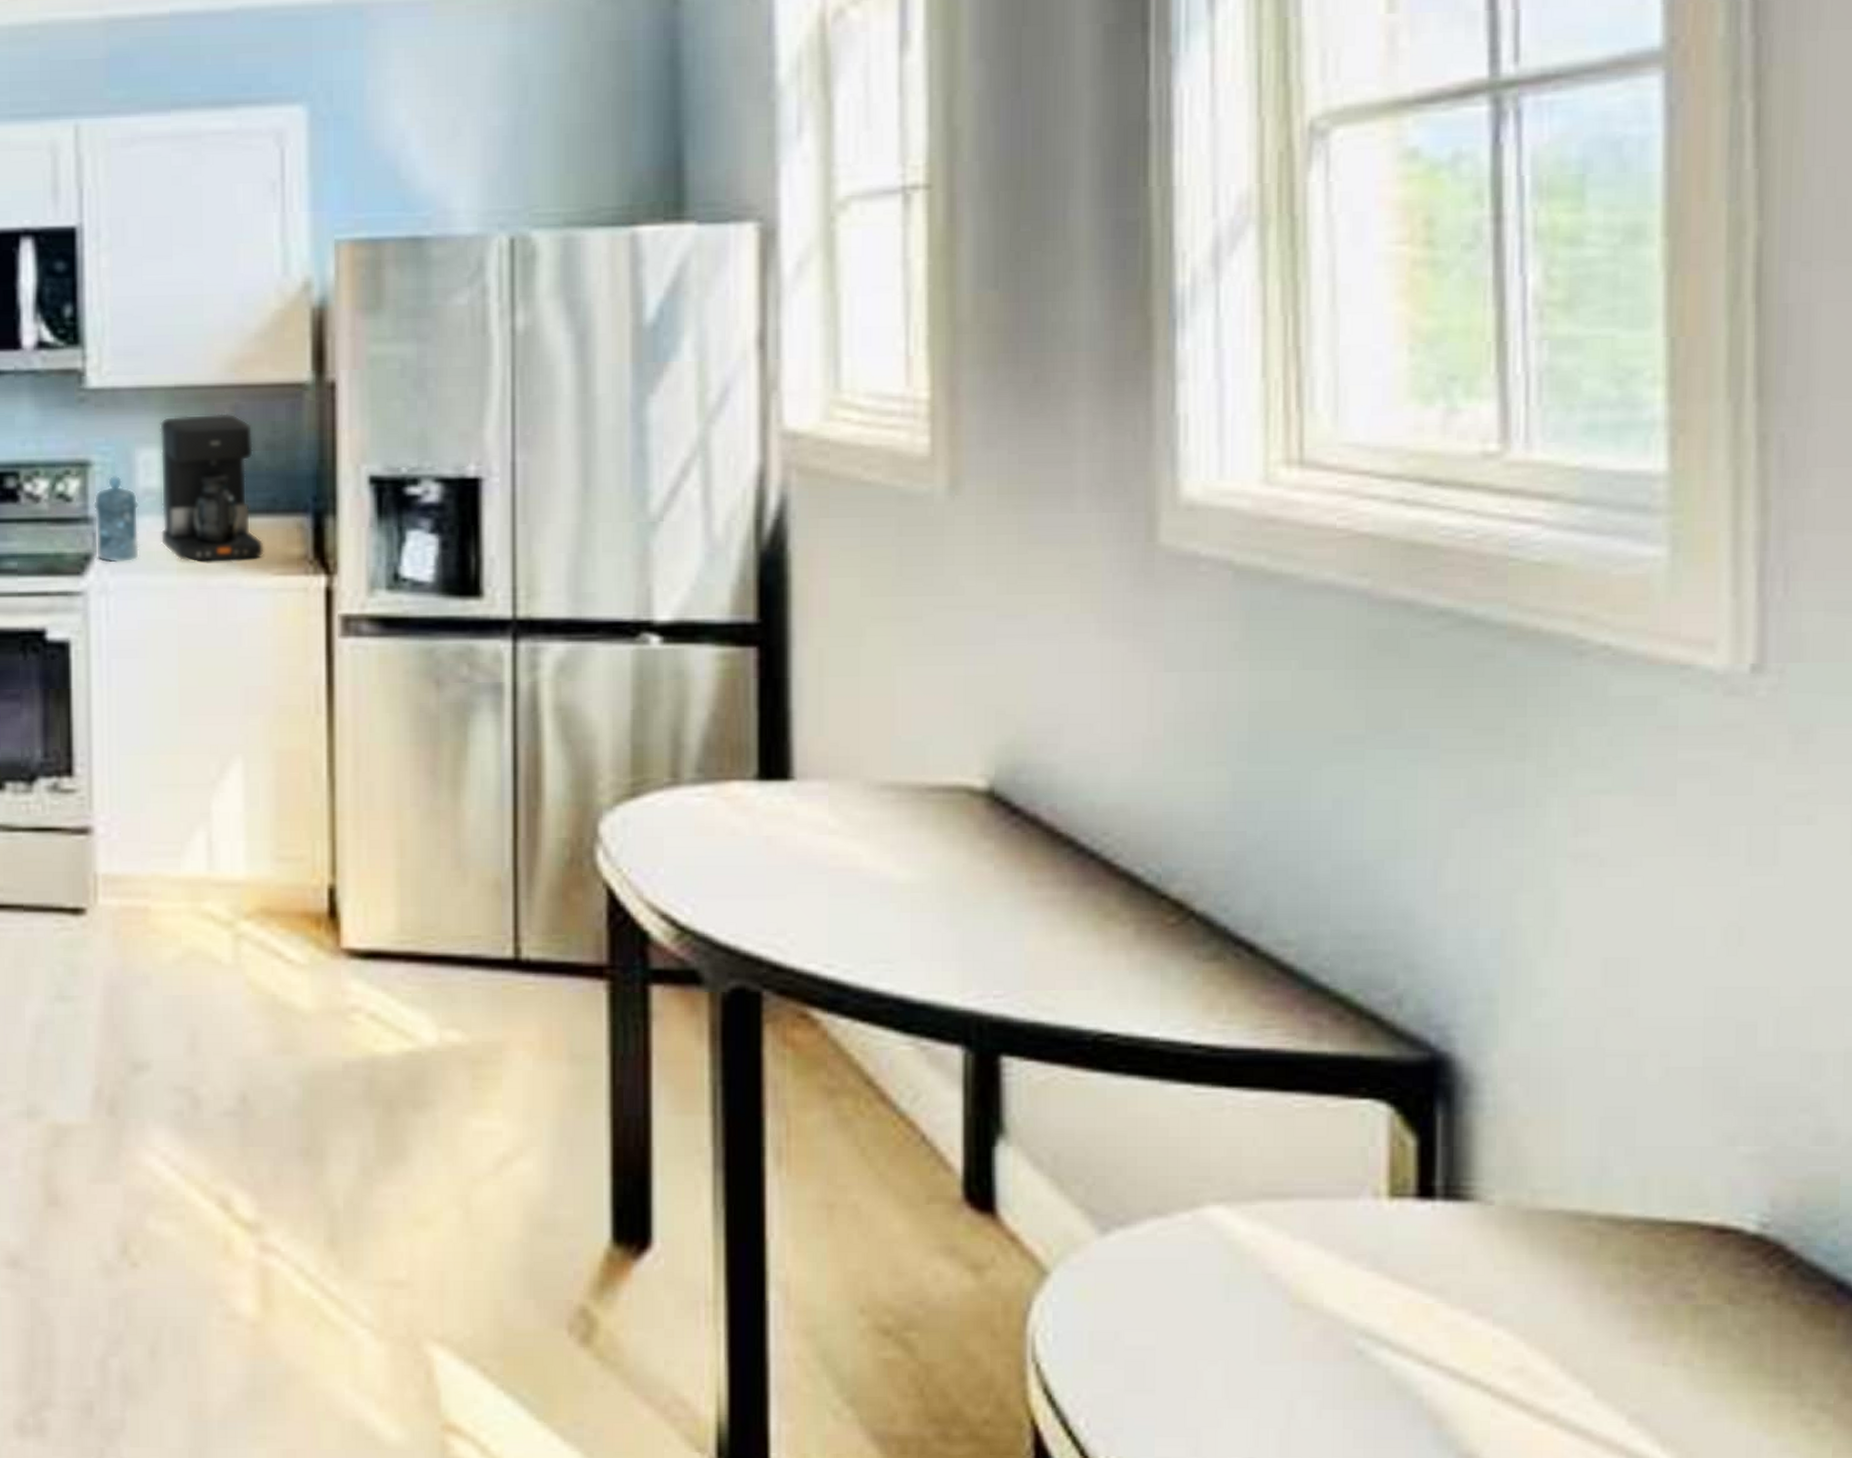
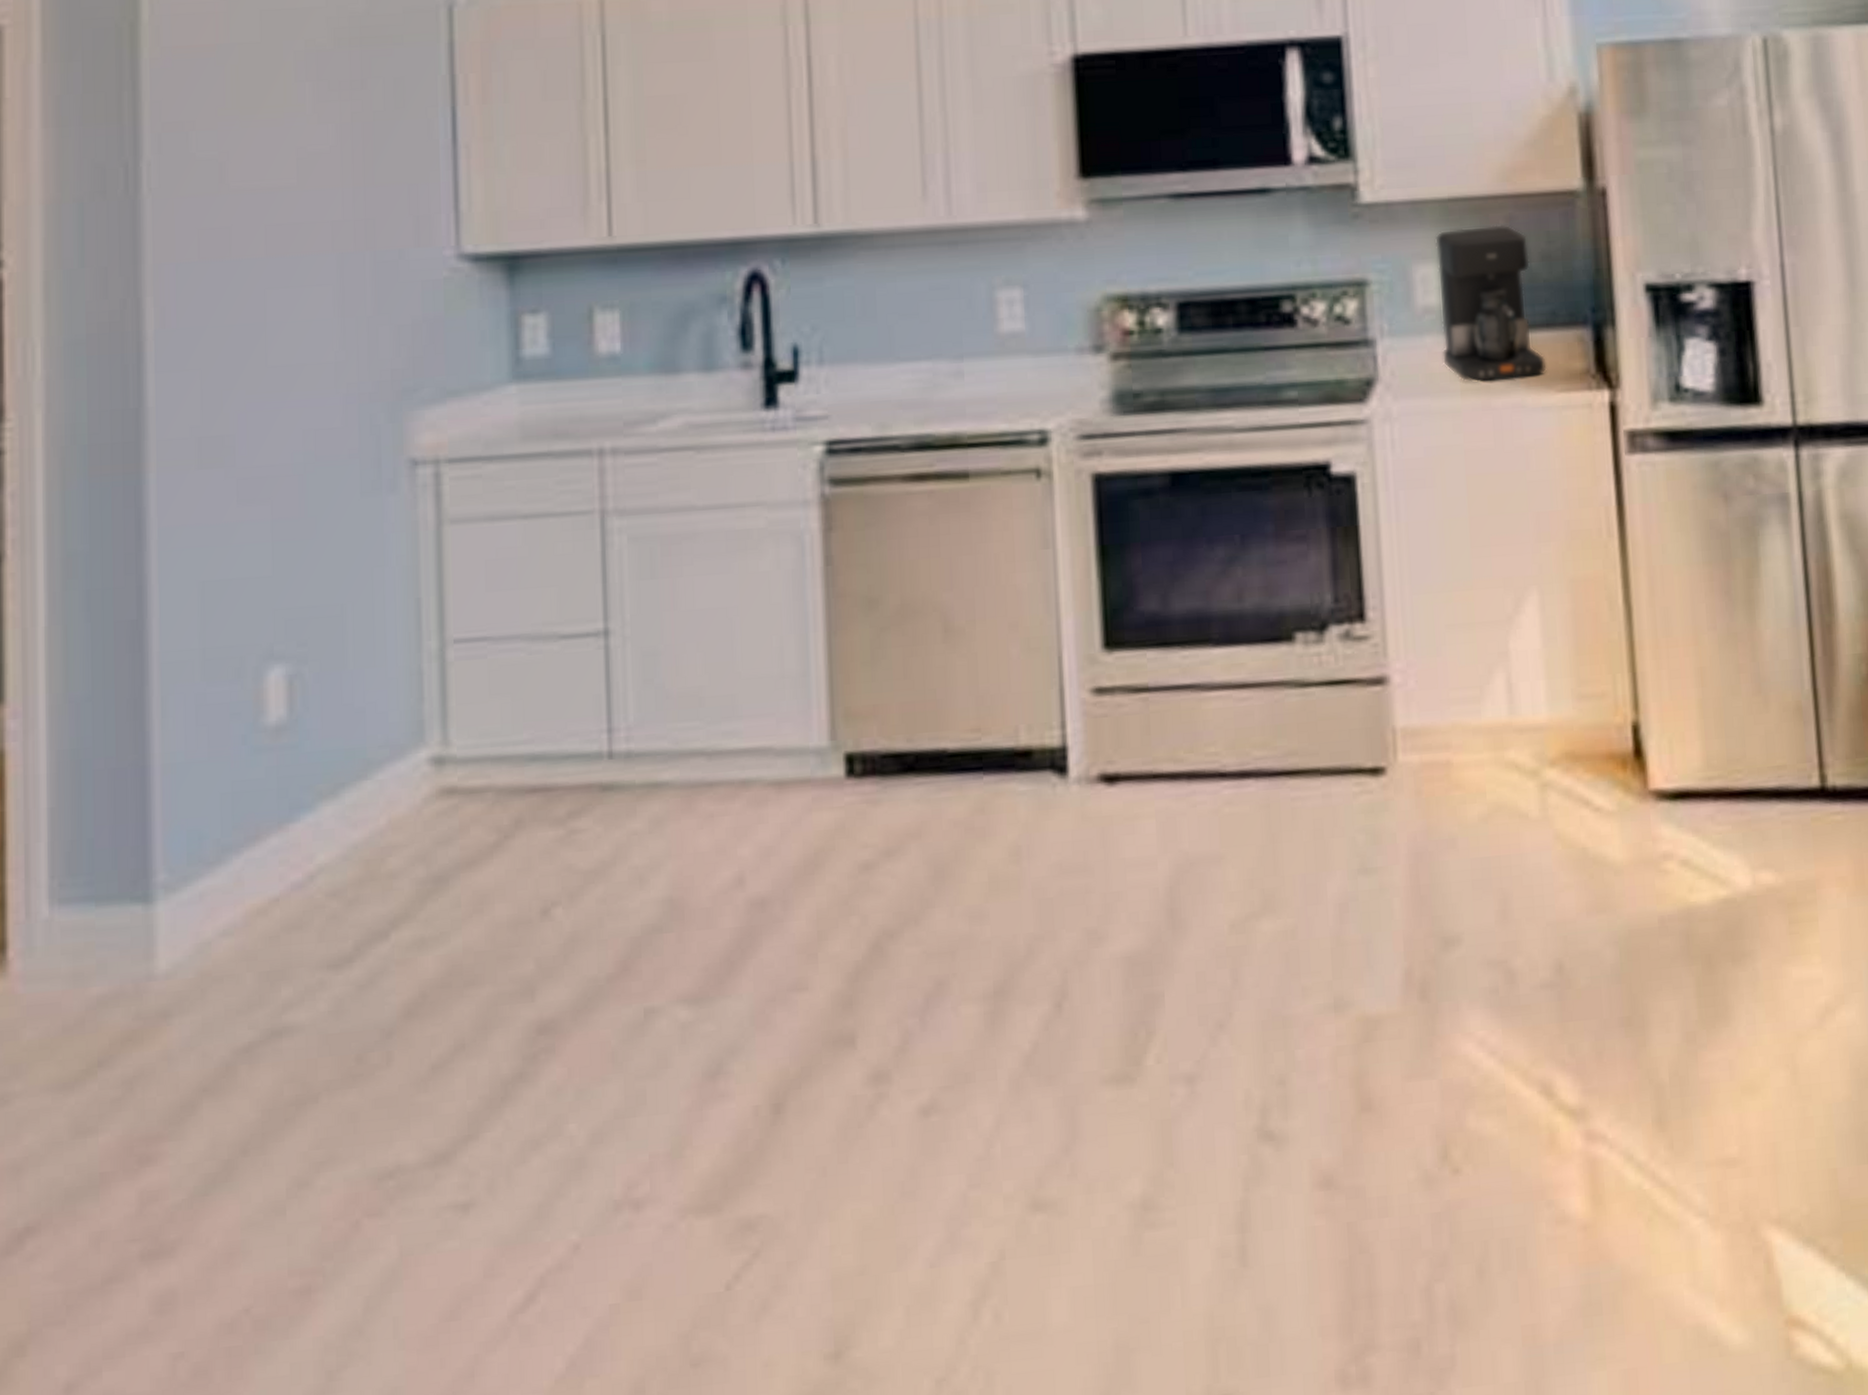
canister: present [92,475,139,563] -> none [1372,293,1421,388]

